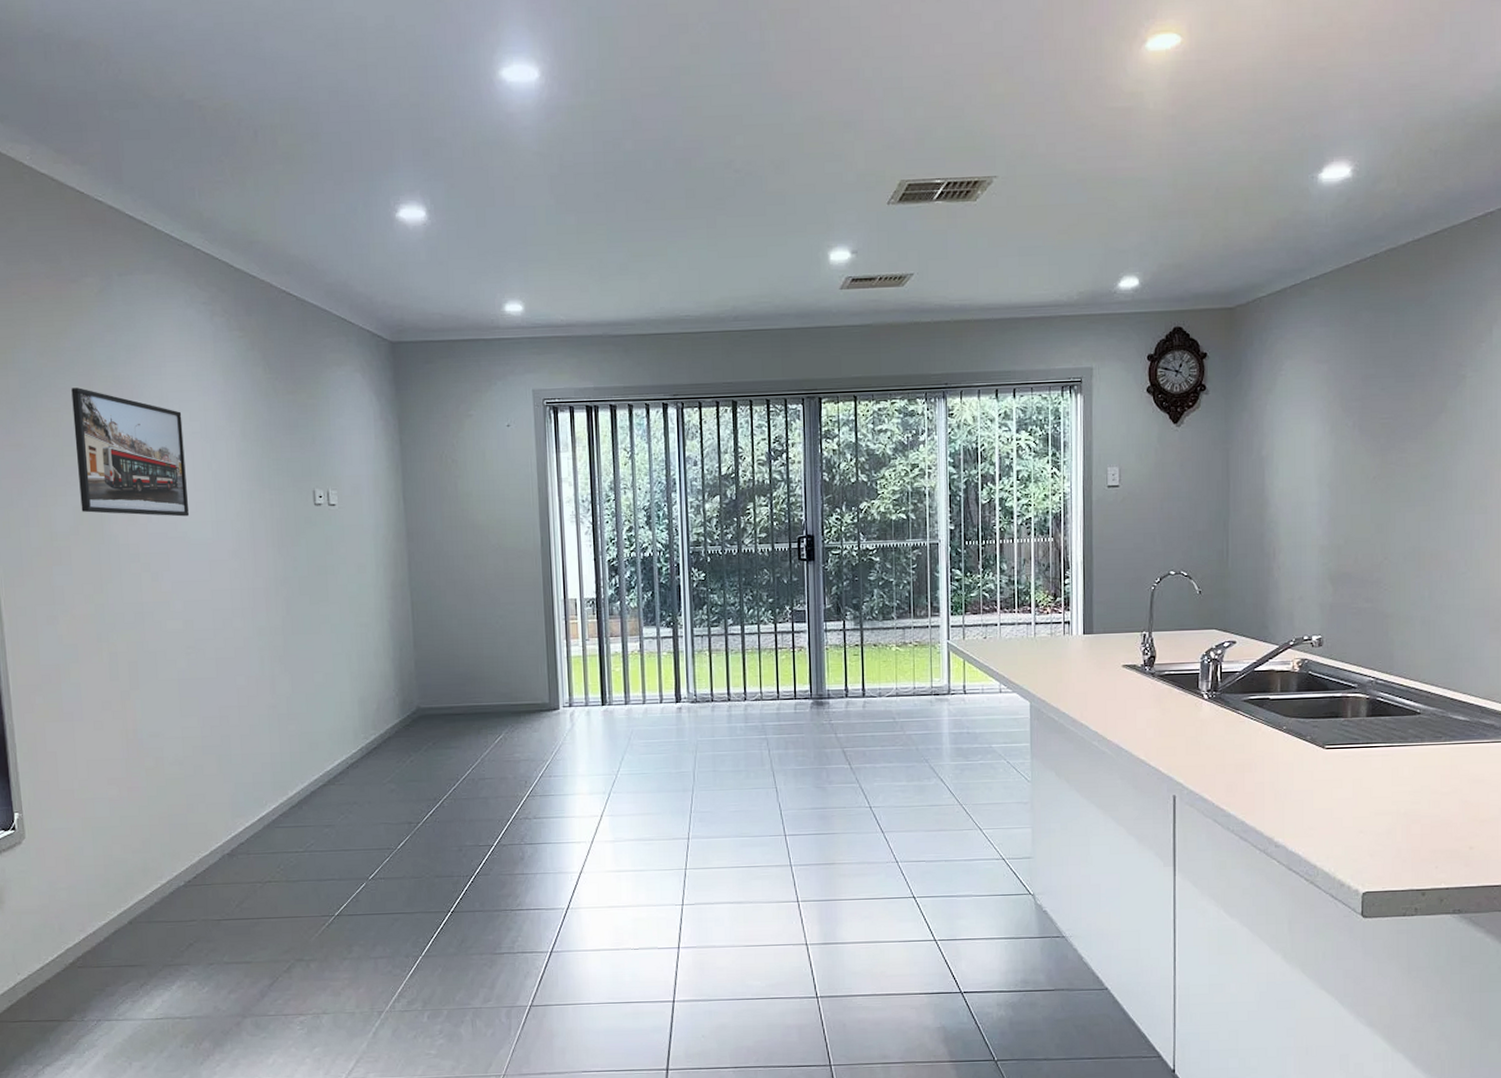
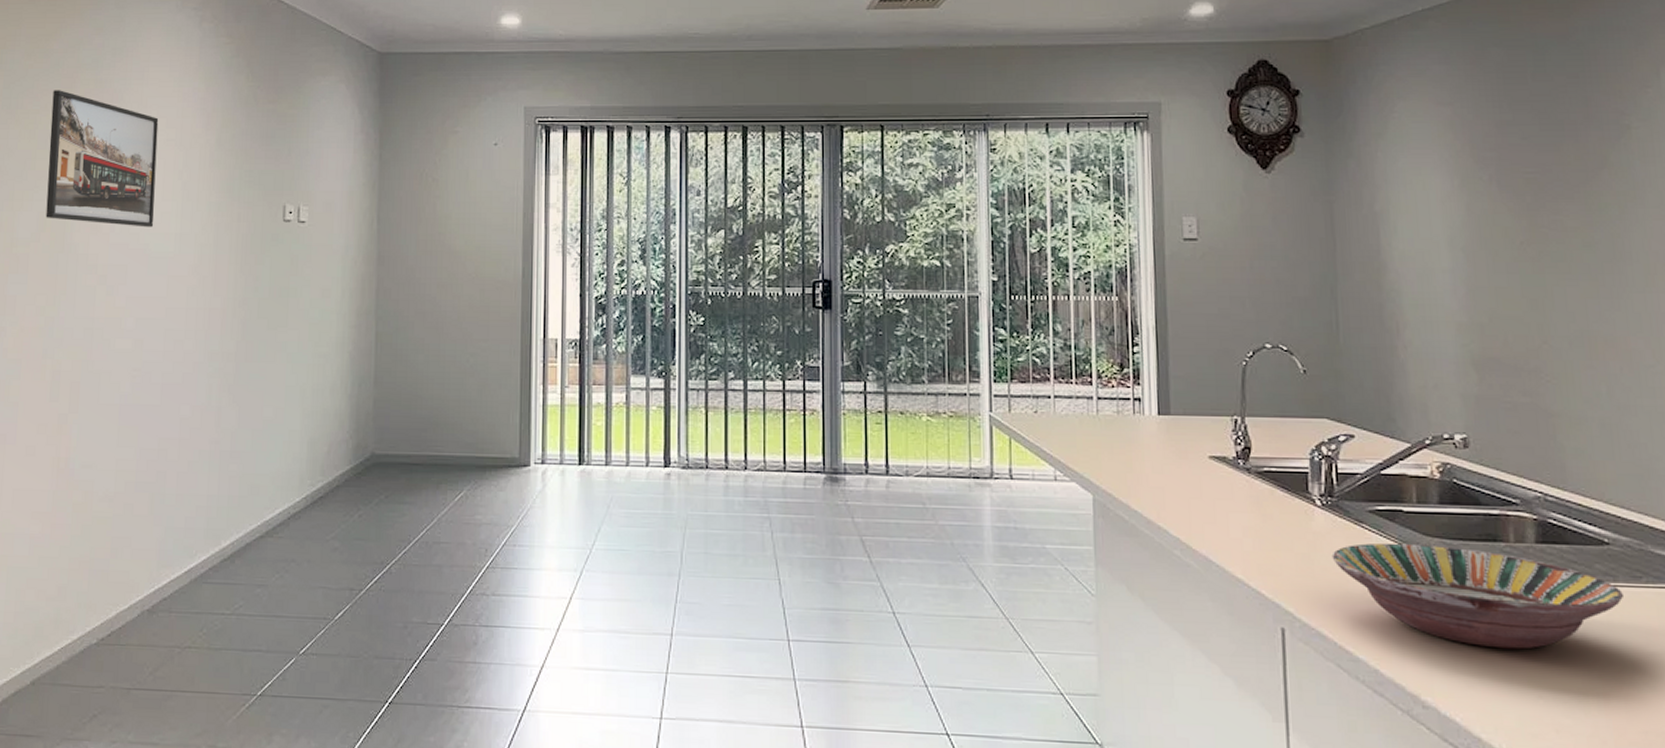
serving bowl: none [1214,723,1428,799] -> present [1331,542,1625,650]

